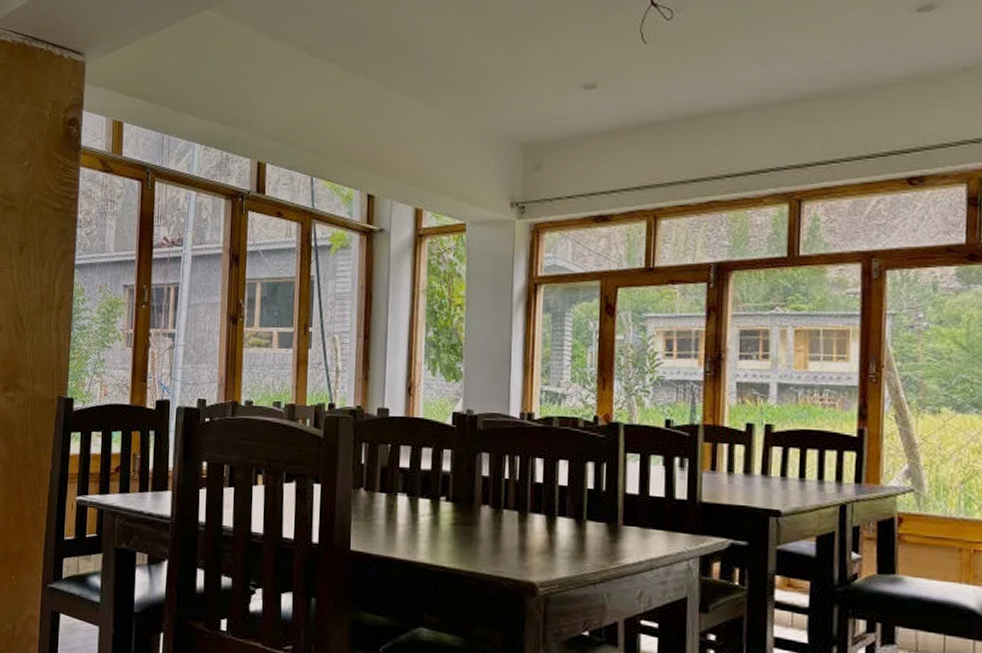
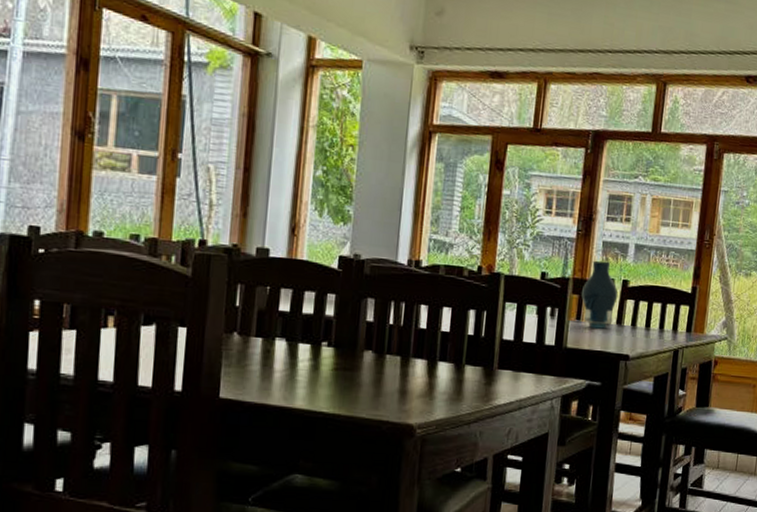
vase: none [715,404,761,481] -> present [581,260,619,329]

